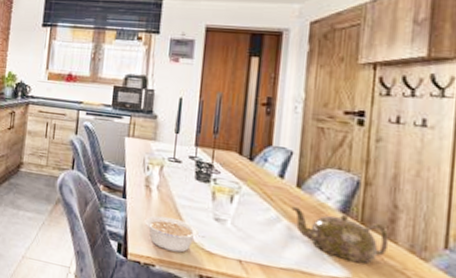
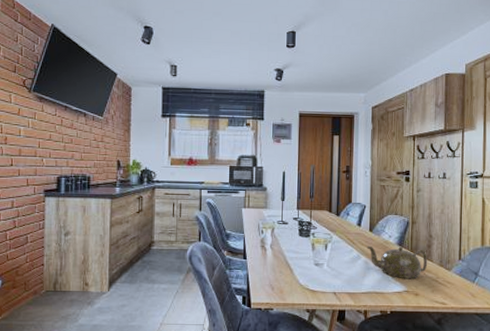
legume: present [144,215,206,253] -> none [263,268,310,295]

